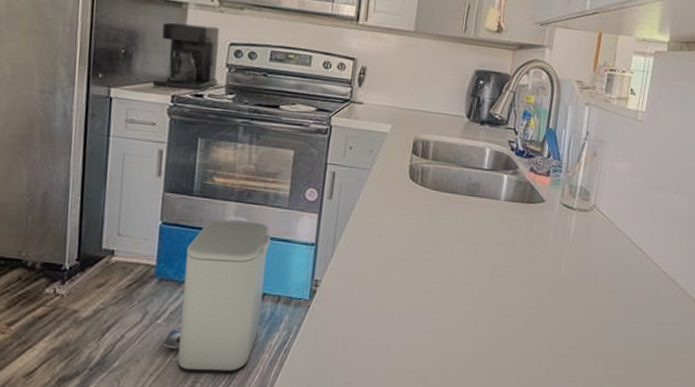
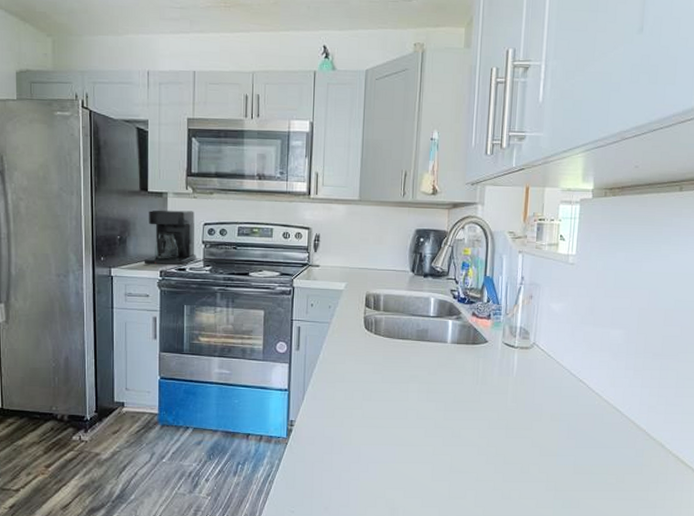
pedal bin: present [162,220,271,374] -> none [168,373,250,503]

